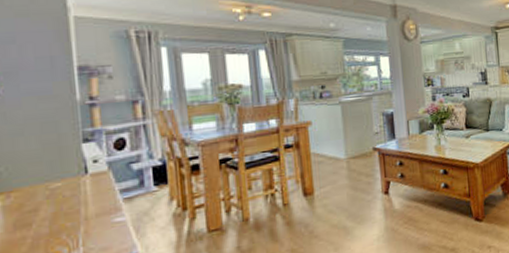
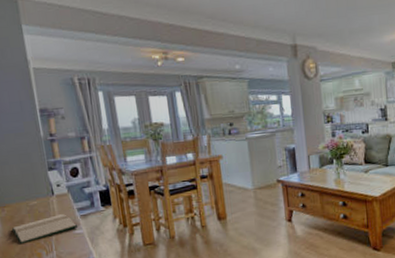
hardback book: none [20,197,119,242] -> present [12,214,78,245]

